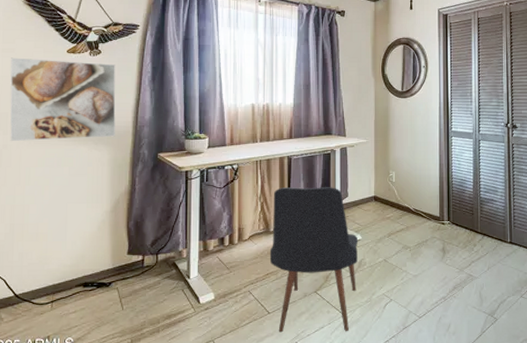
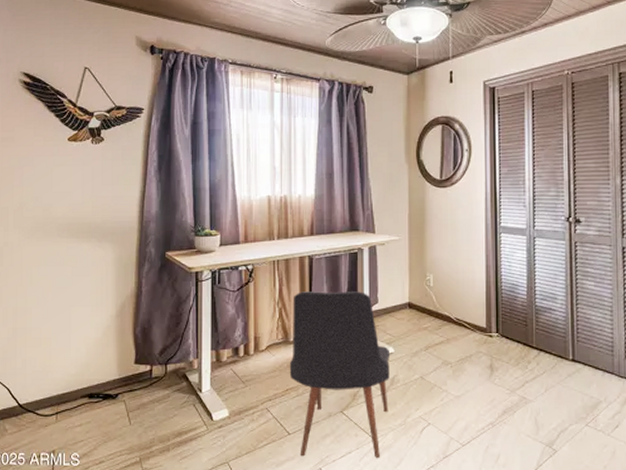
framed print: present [10,57,116,141] -> none [10,147,120,238]

